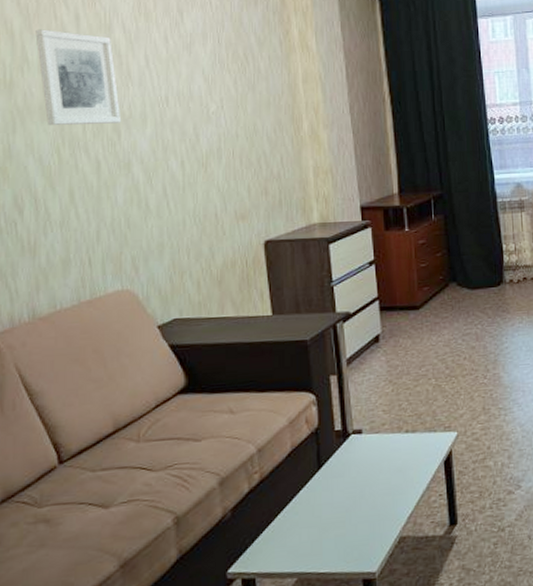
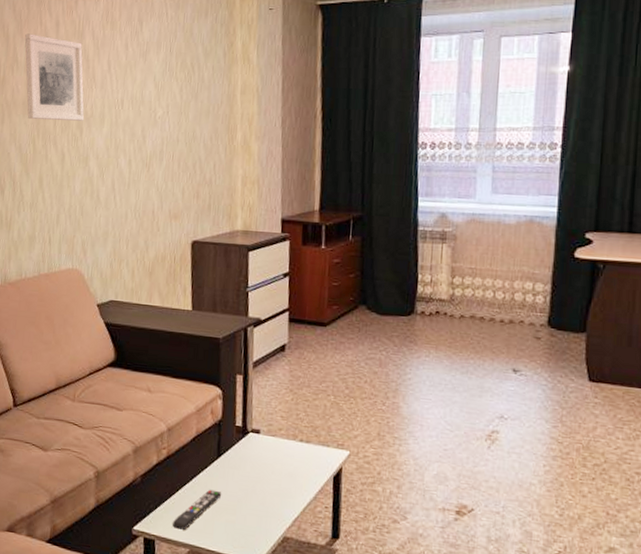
remote control: none [273,505,328,559] -> present [172,489,222,530]

